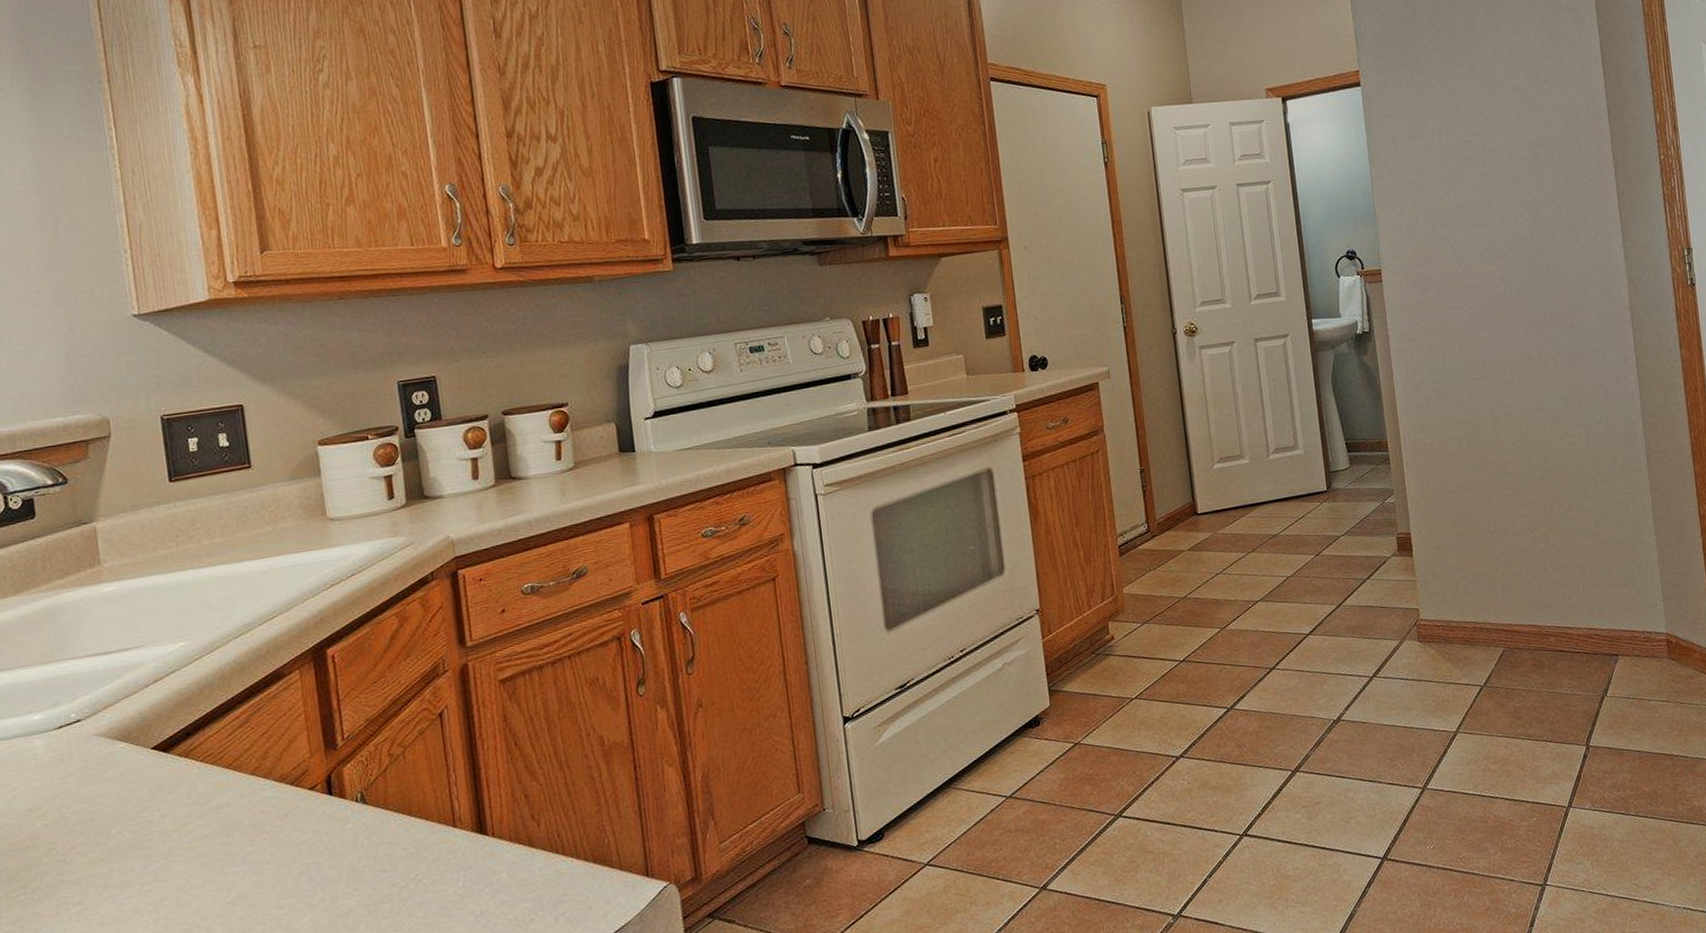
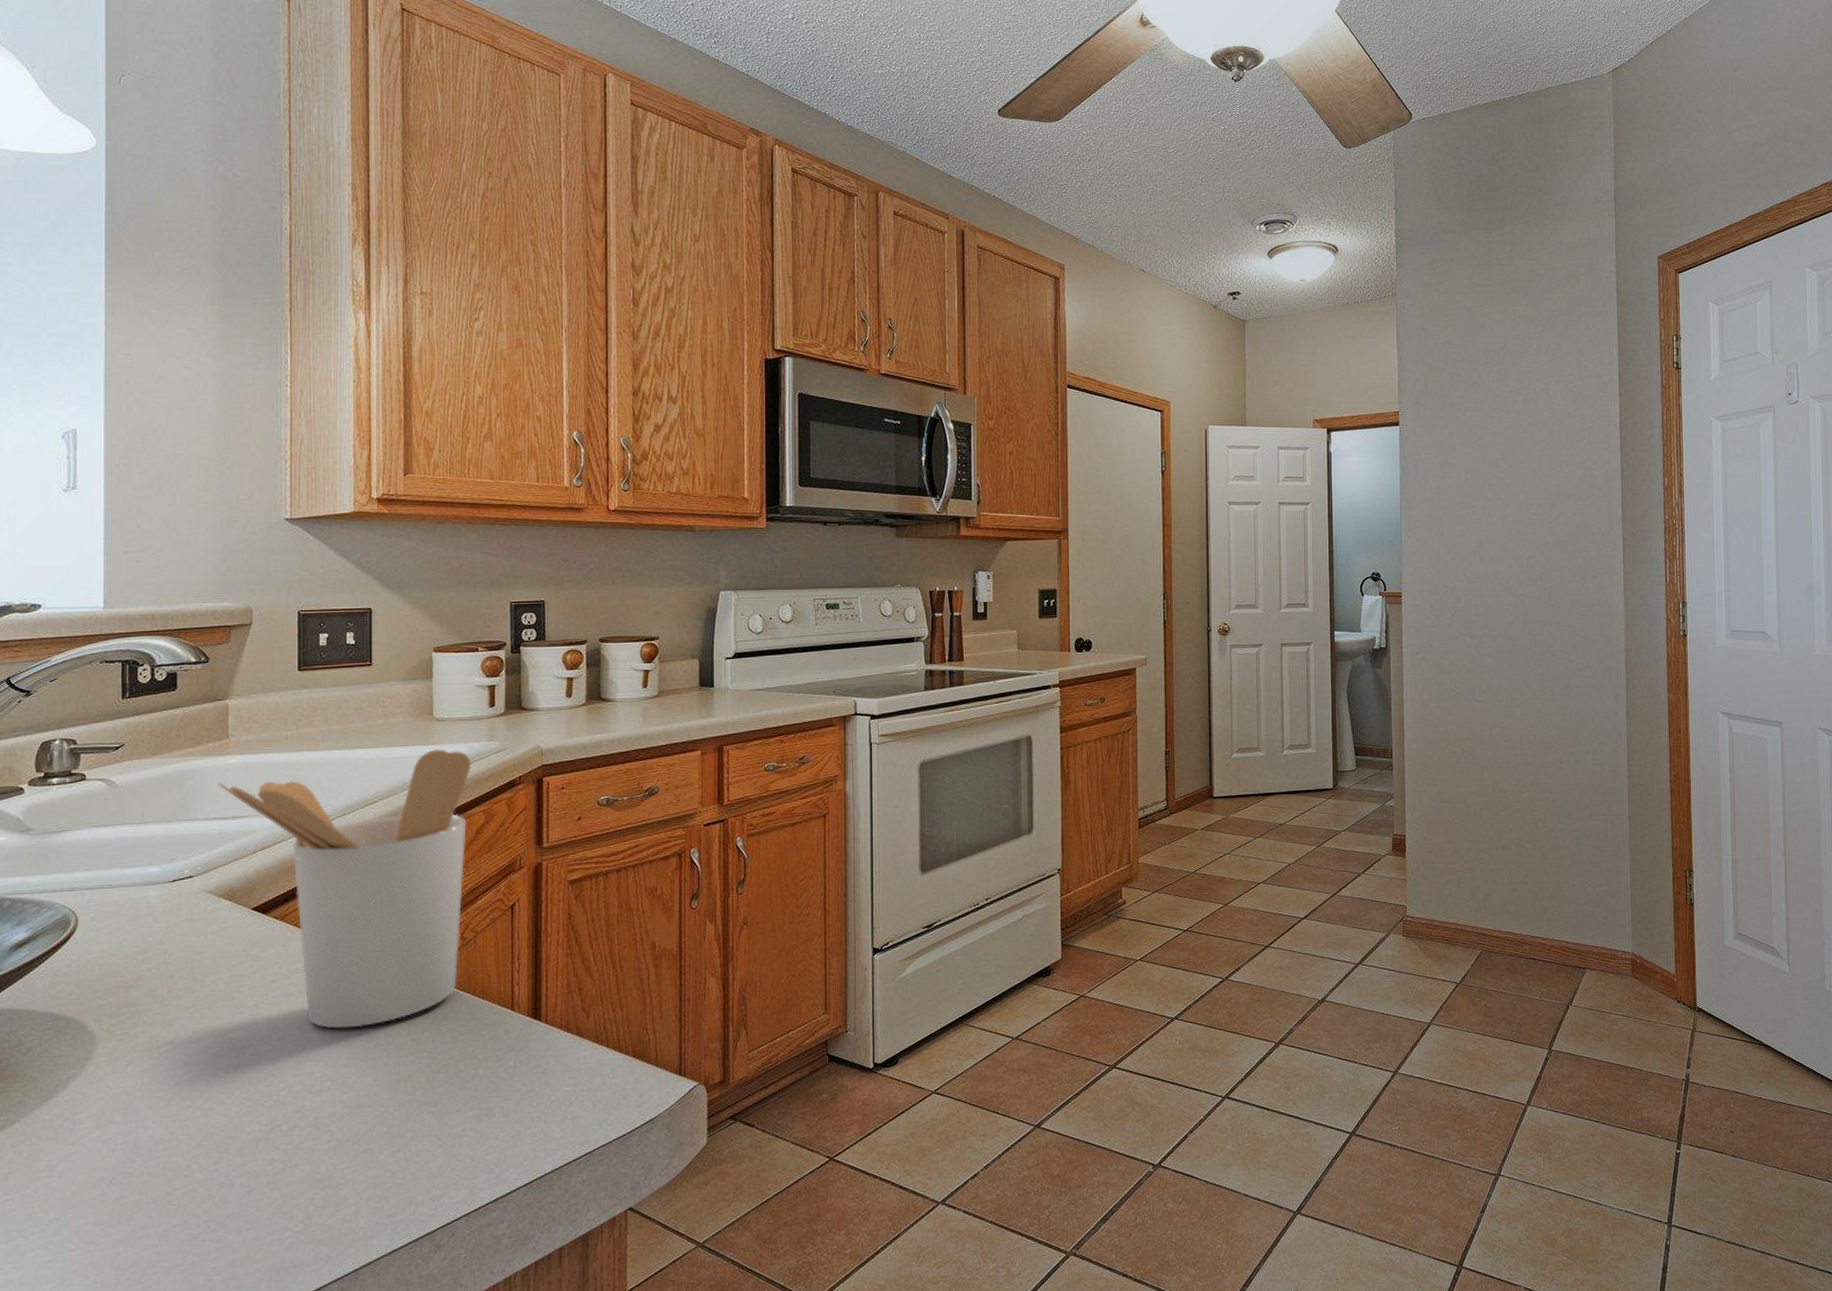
utensil holder: none [95,551,390,870] -> present [217,749,472,1029]

